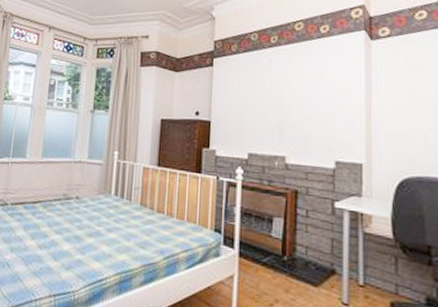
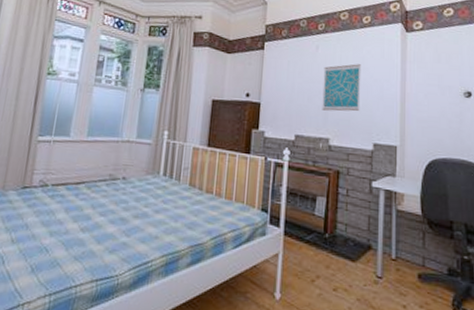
wall art: none [277,77,320,128] -> present [322,64,362,112]

